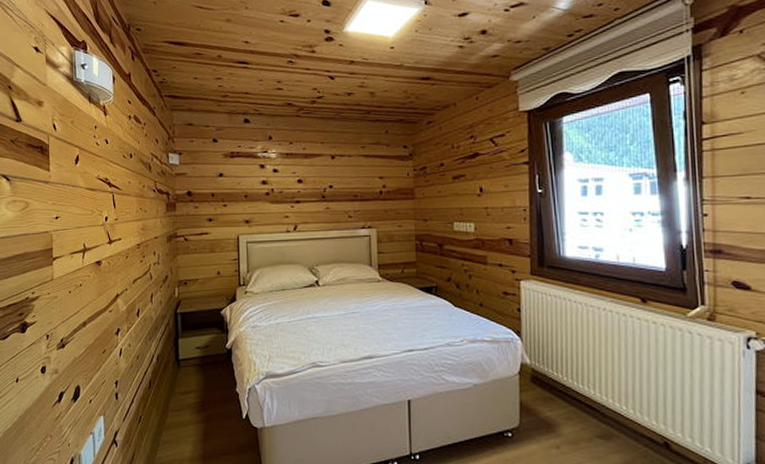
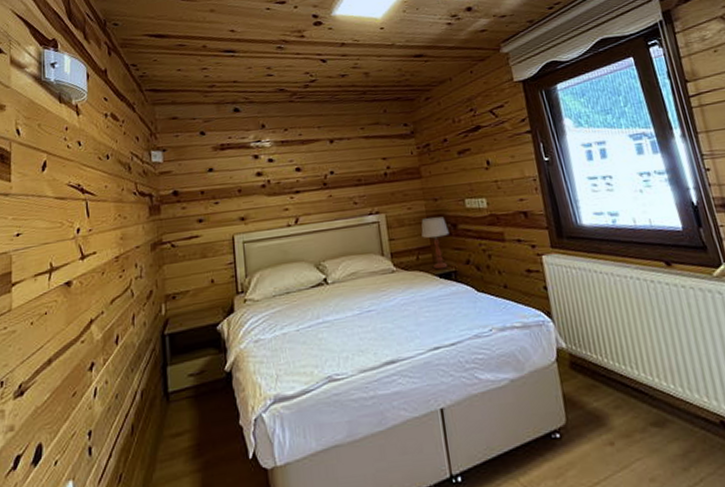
table lamp: none [408,235,435,284] -> present [421,216,449,270]

